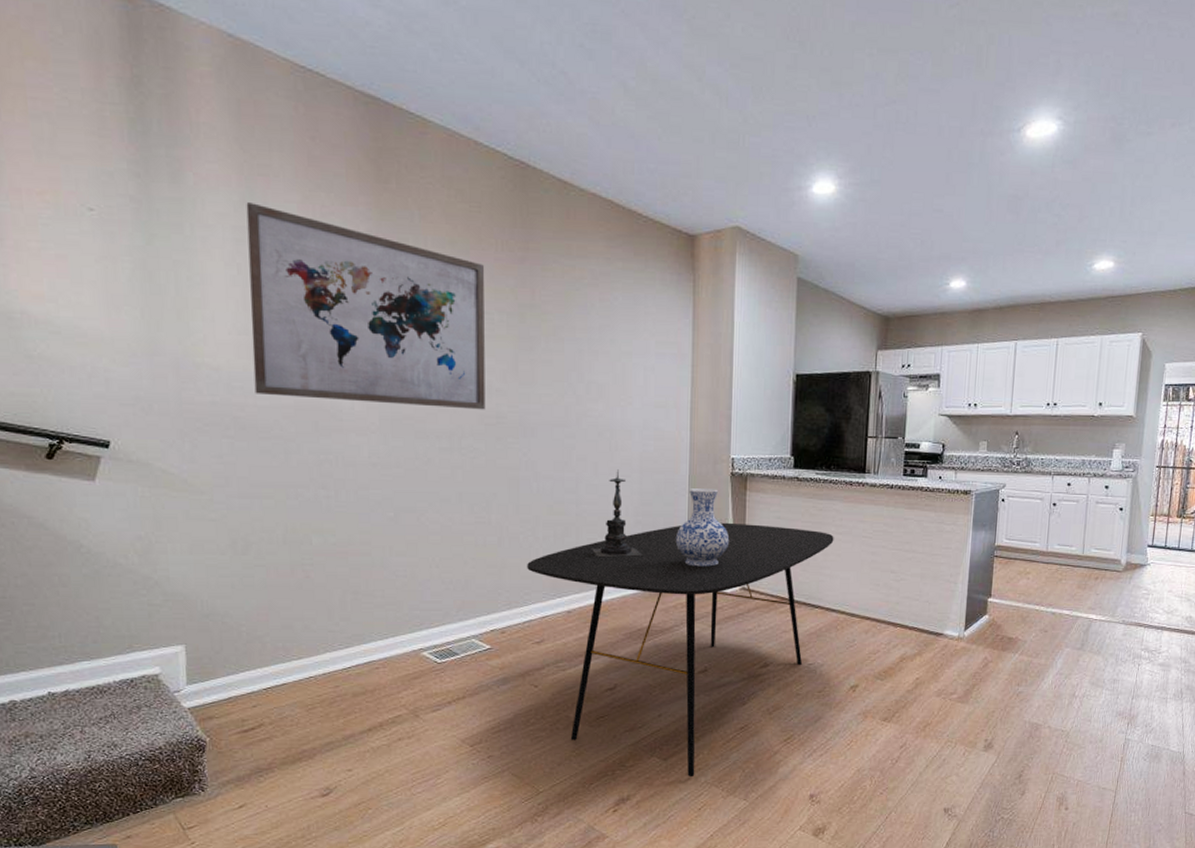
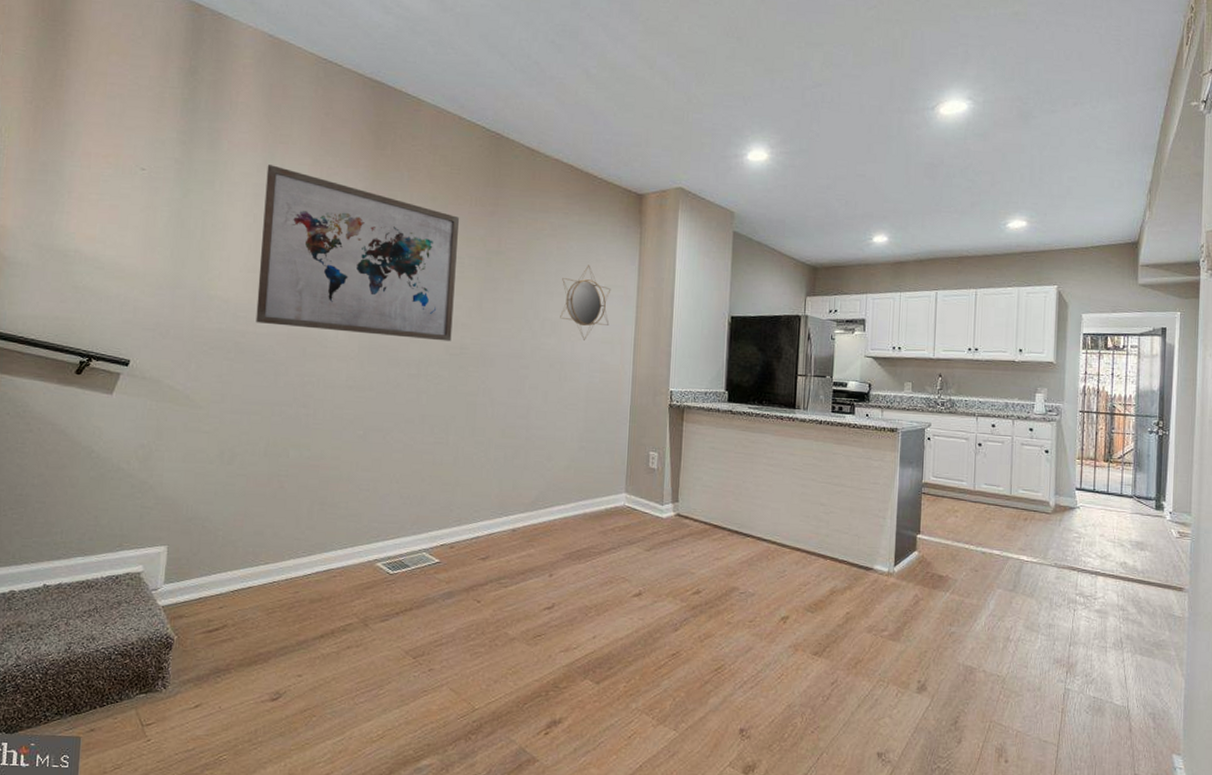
dining table: present [527,522,834,778] -> none [478,450,766,703]
candle holder: present [592,469,642,558] -> none [538,398,585,480]
home mirror: none [607,318,663,405] -> present [560,265,611,340]
vase: present [675,488,730,567] -> none [615,418,667,493]

